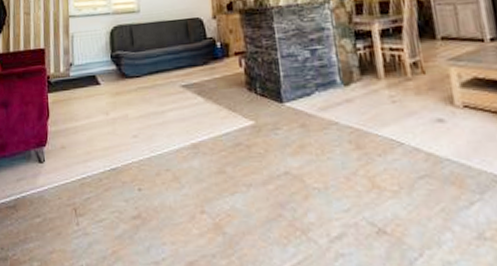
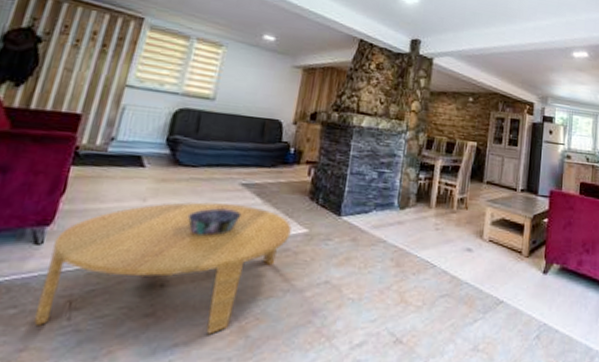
coffee table: none [52,105,239,233] -> present [32,202,292,335]
decorative bowl: none [144,111,189,140] -> present [187,208,242,236]

